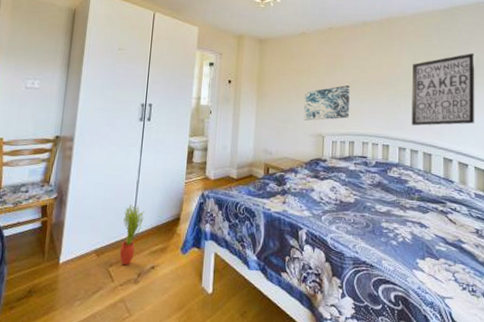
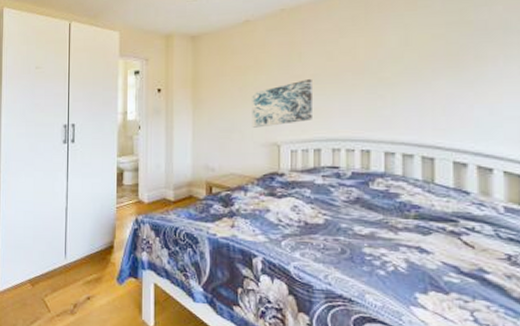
potted plant: present [119,204,145,266] -> none [53,232,76,296]
wall art: present [411,52,475,126] -> none [402,13,503,123]

